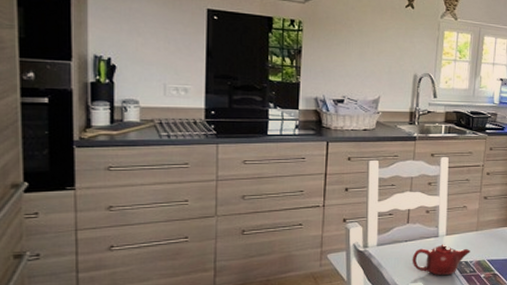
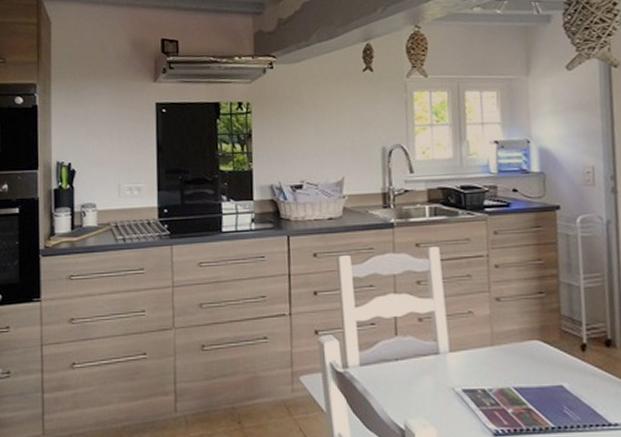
teapot: present [412,244,471,276] -> none [407,364,487,409]

